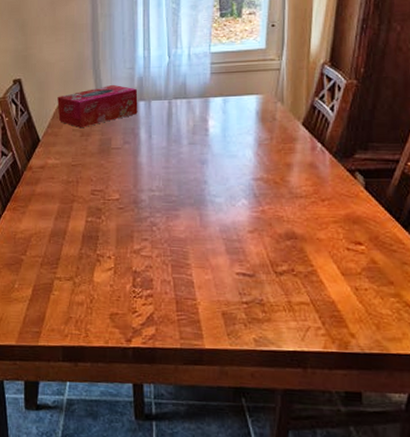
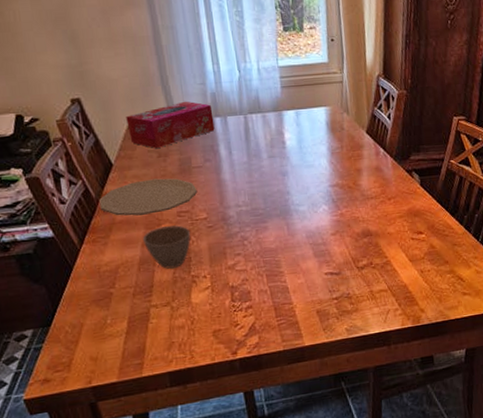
plate: none [24,156,113,191] -> present [99,178,198,216]
cup: none [56,203,102,244] -> present [142,225,191,269]

